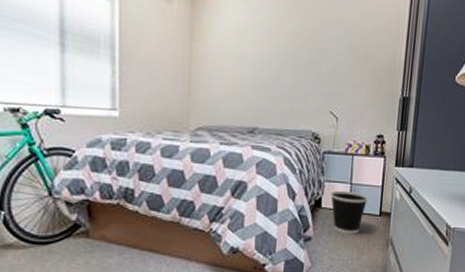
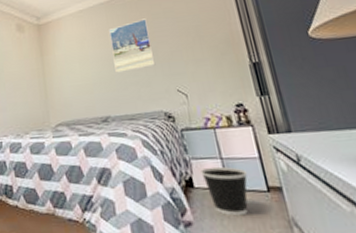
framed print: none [273,23,319,82] -> present [109,18,156,73]

